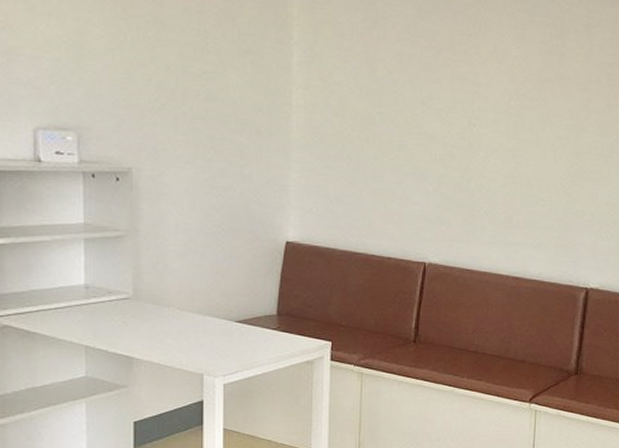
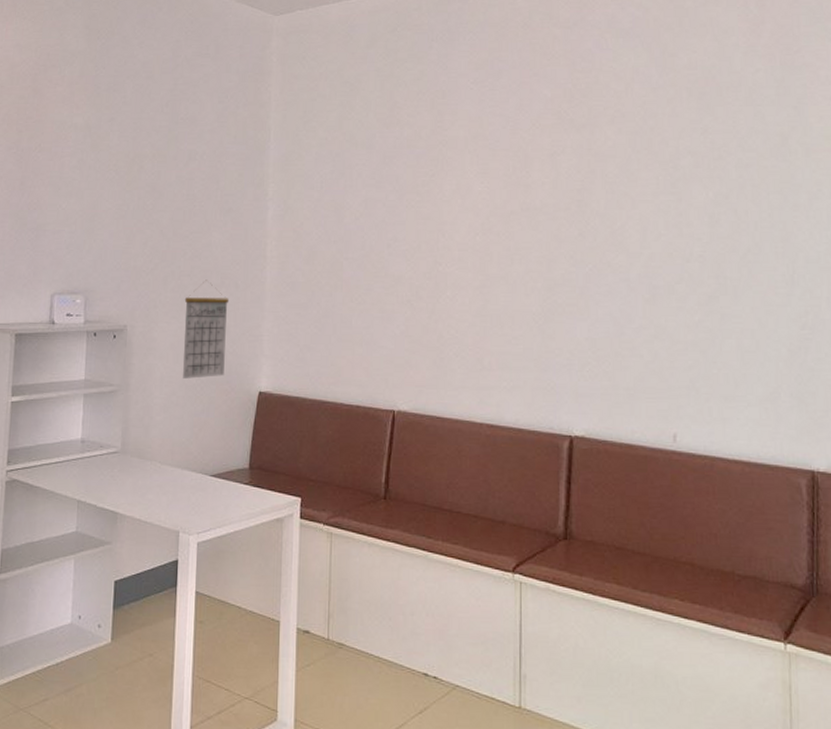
calendar: none [199,124,251,226] -> present [183,280,230,379]

